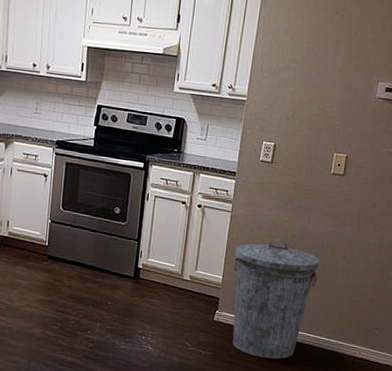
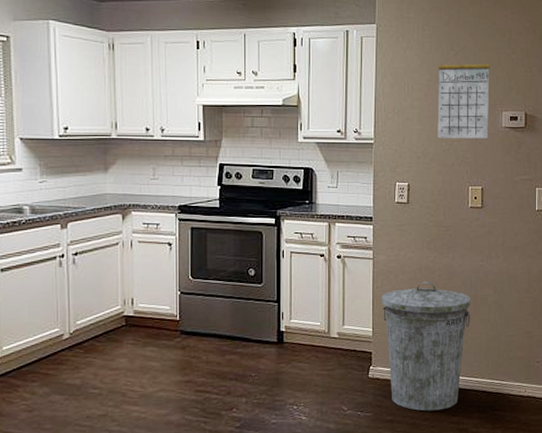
calendar: none [310,12,374,108] -> present [437,47,491,139]

